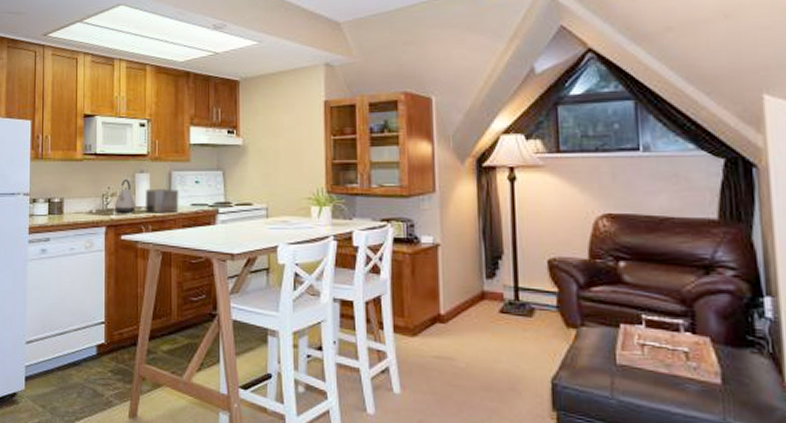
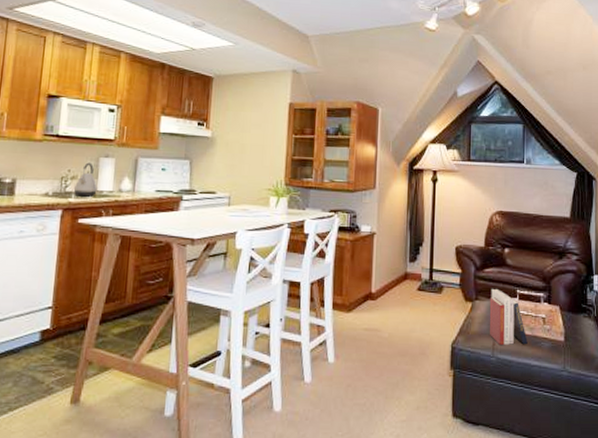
toaster: present [145,188,179,213] -> none [107,173,144,199]
books: none [601,312,664,386] -> present [489,288,528,346]

